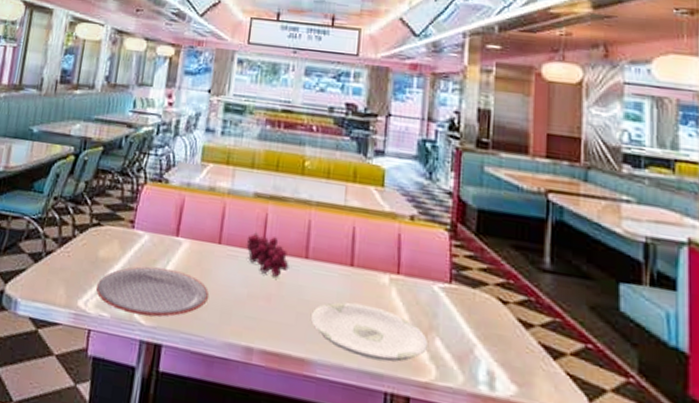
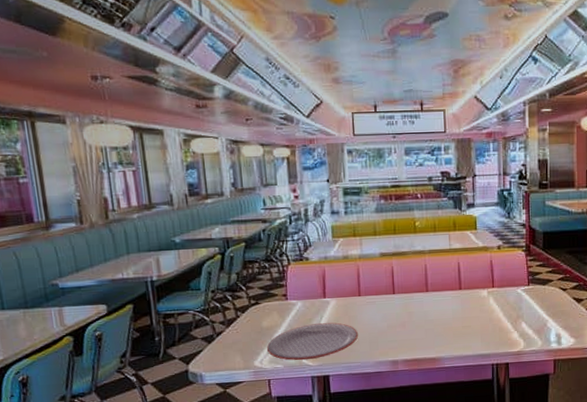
grapes: present [246,232,289,277] -> none [380,282,415,310]
plate: present [311,302,427,362] -> none [436,312,517,347]

